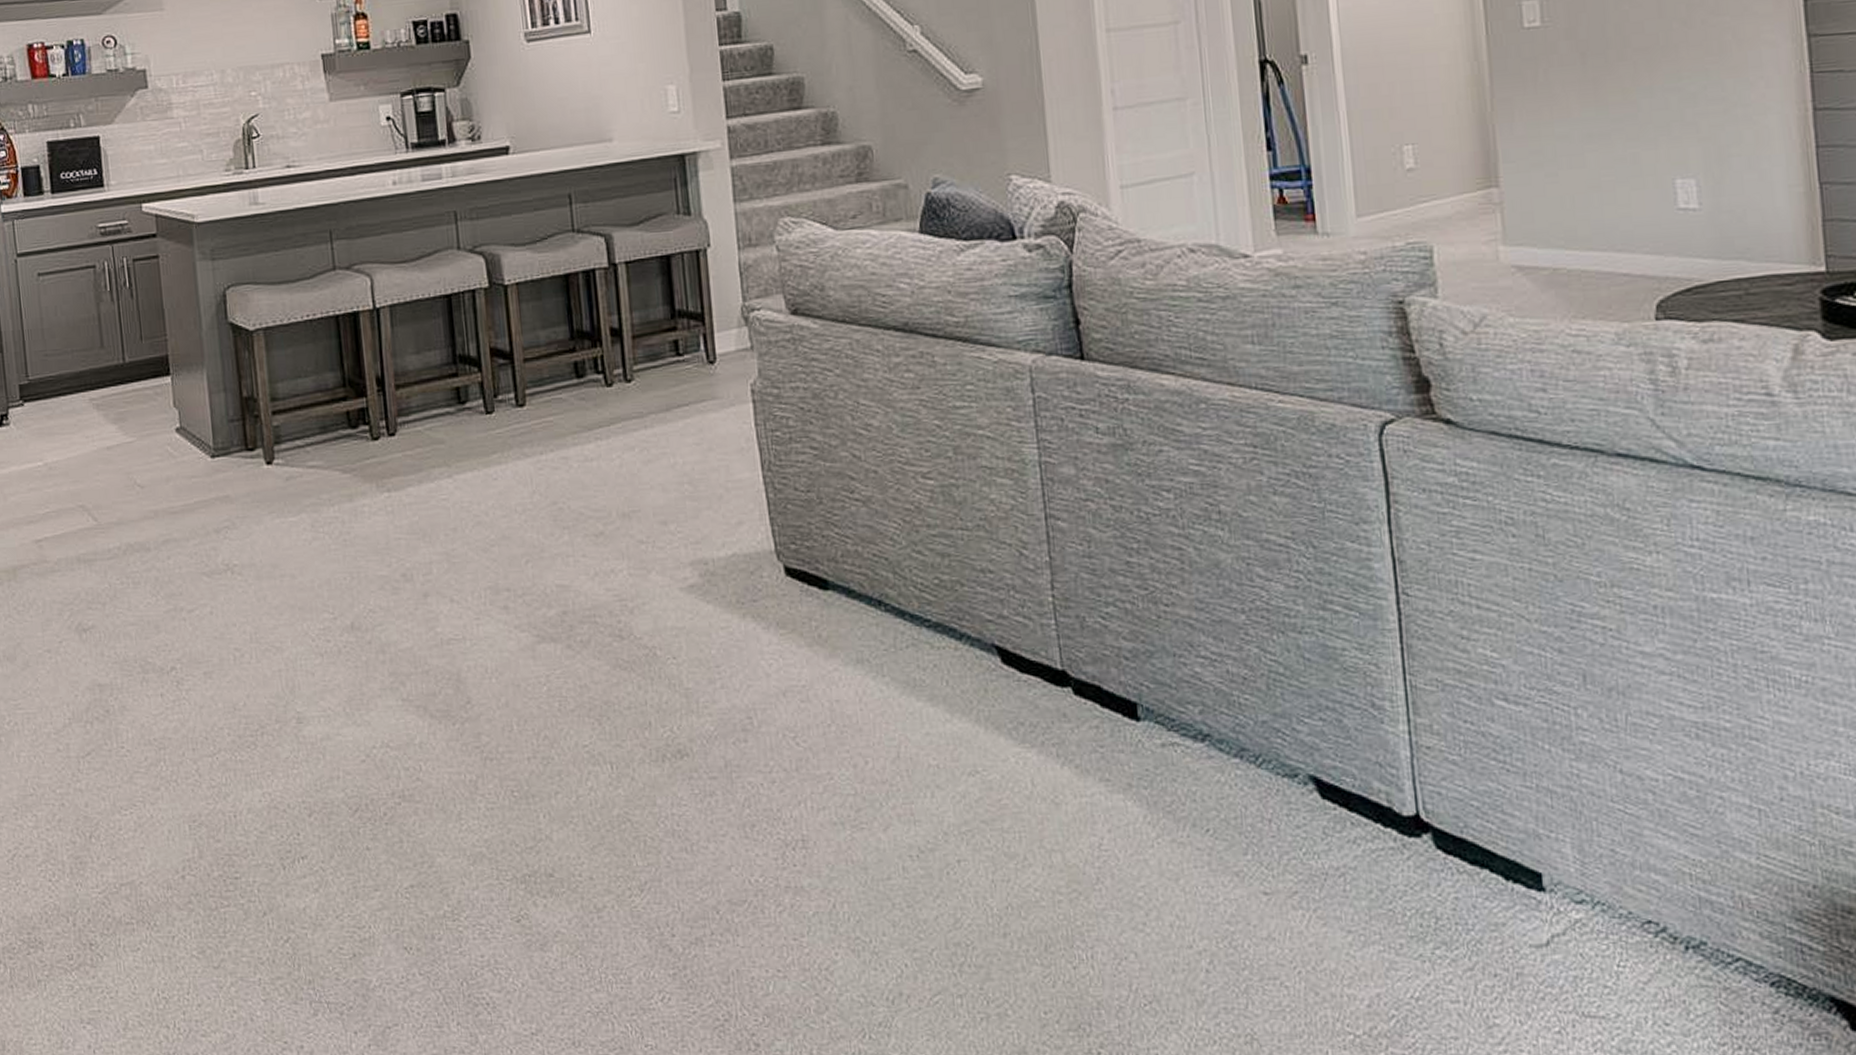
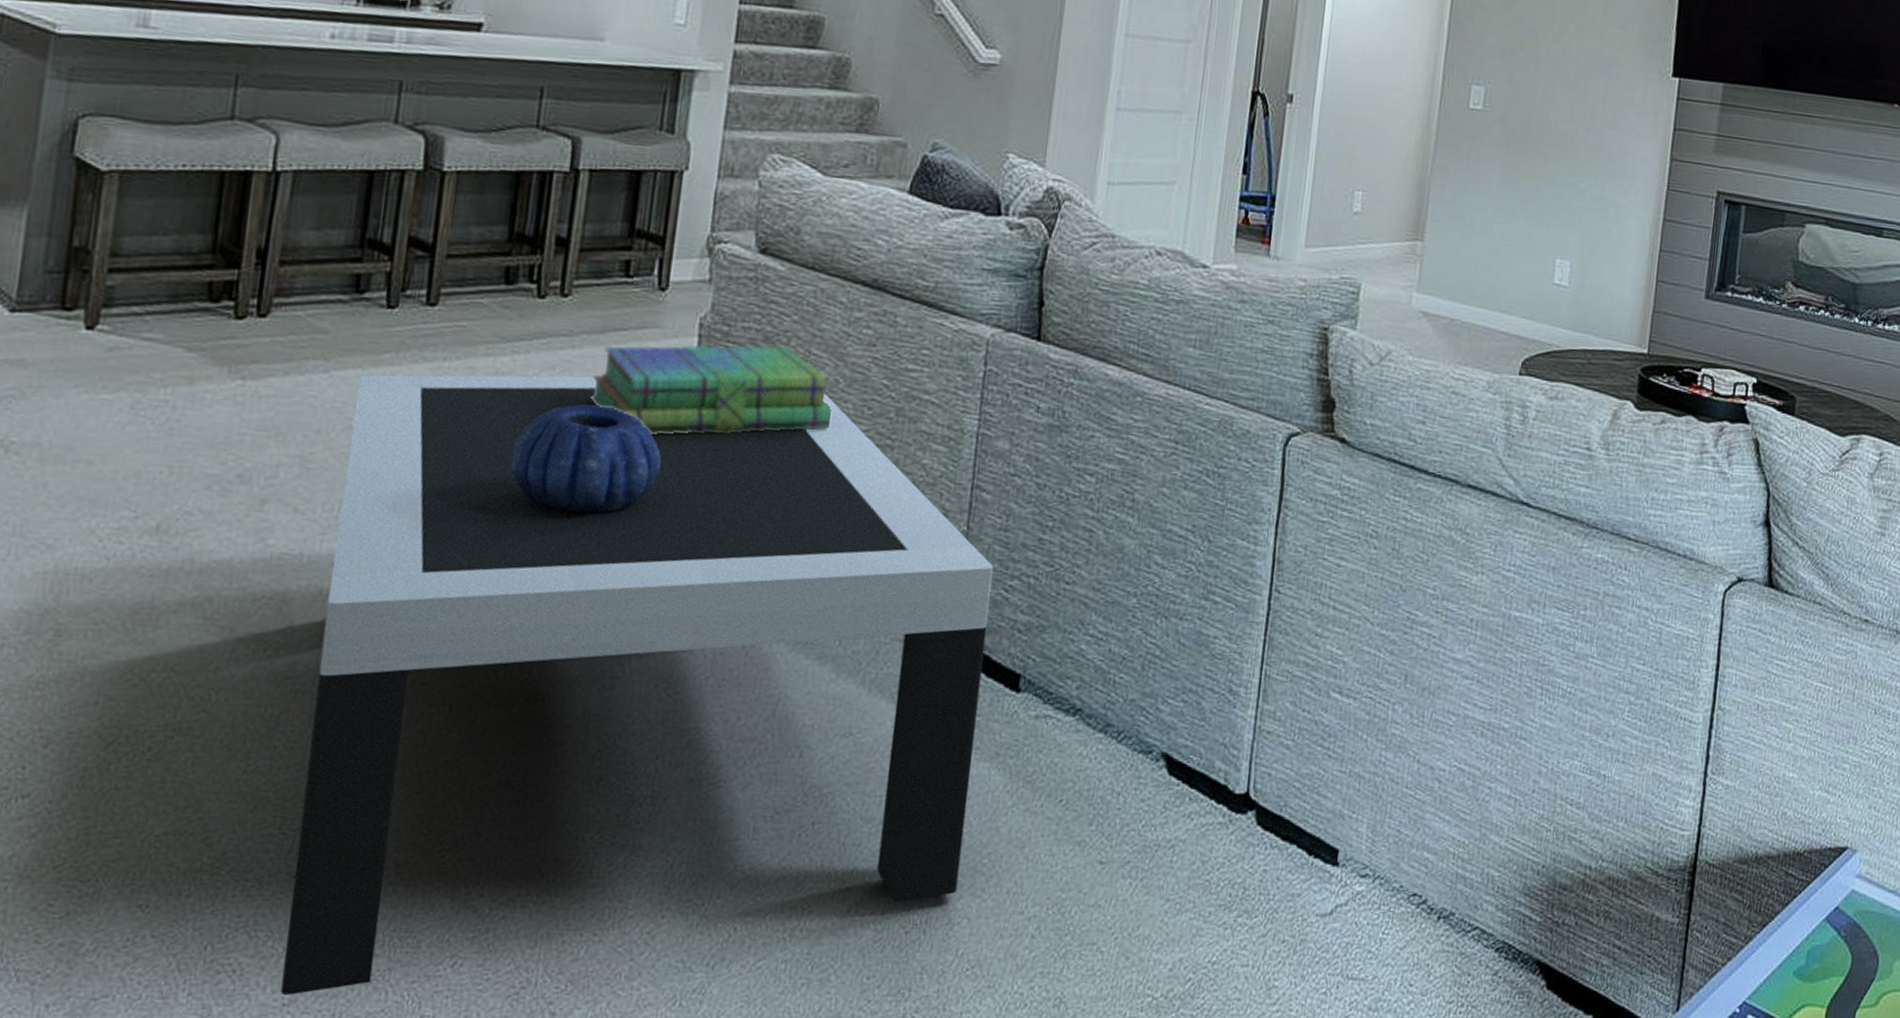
coffee table: none [477,441,1117,1025] -> present [281,374,994,995]
decorative bowl: none [614,478,746,580] -> present [511,404,662,514]
stack of books: none [668,401,893,499] -> present [590,344,832,435]

